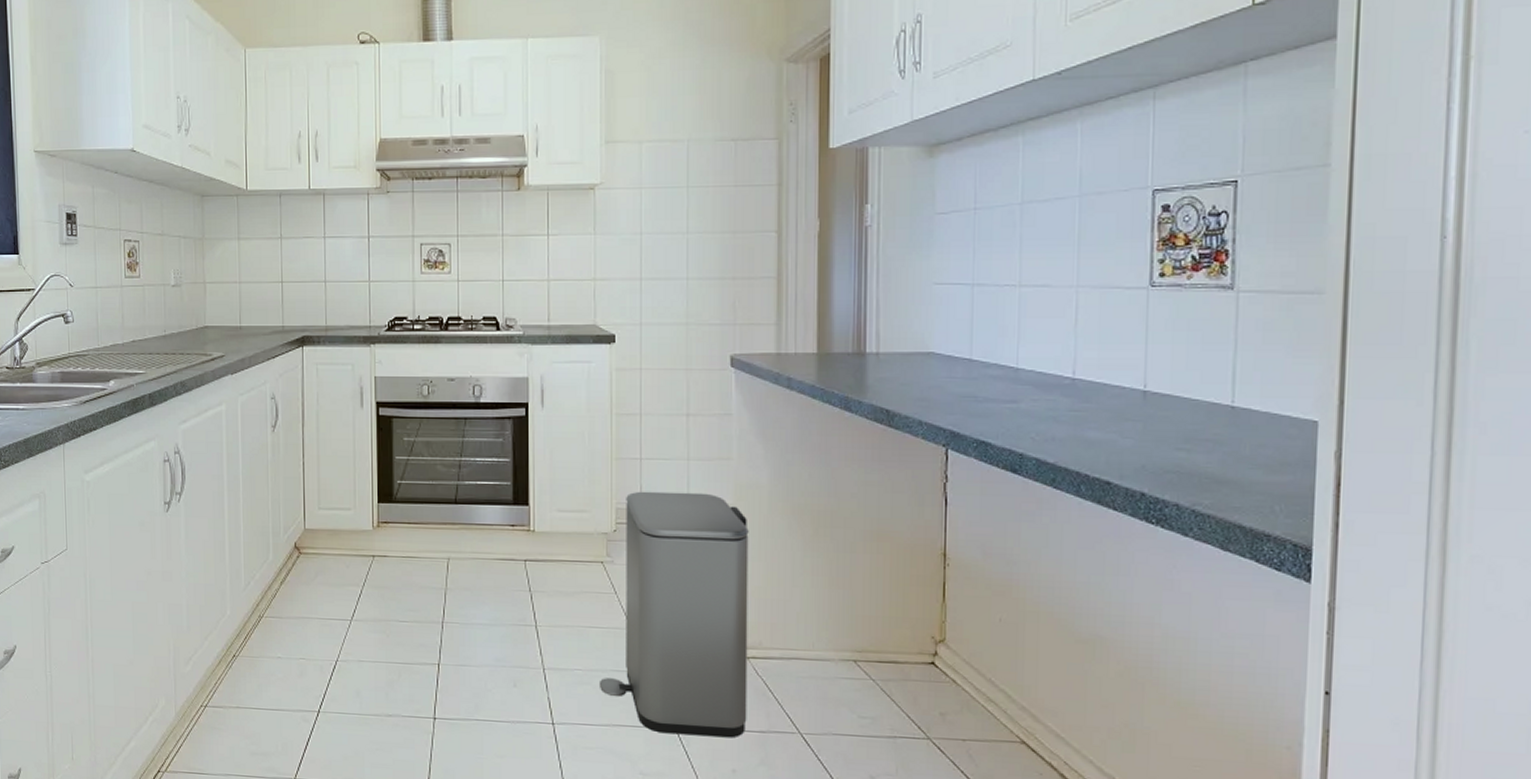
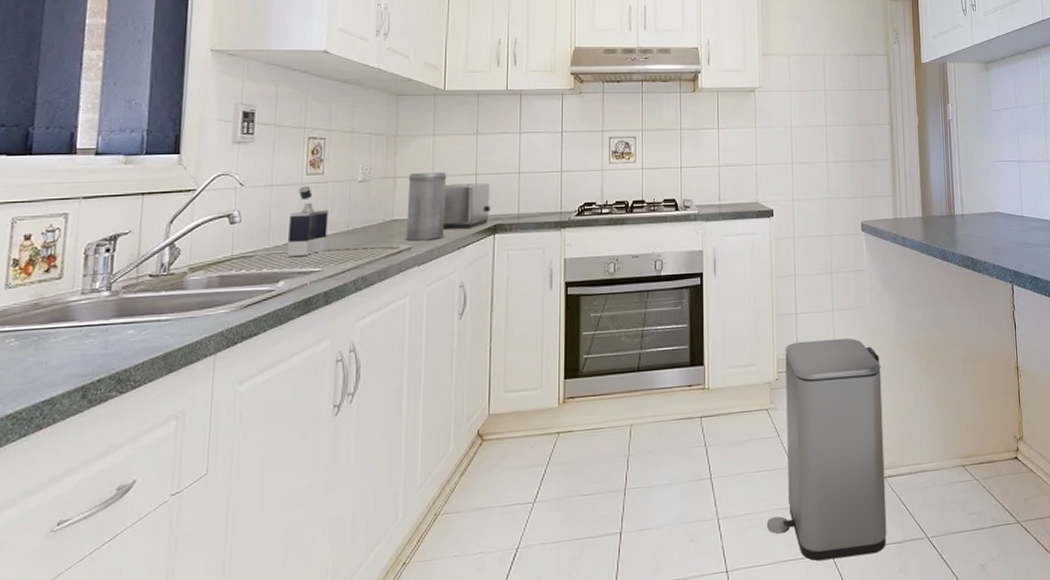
perfume bottle: none [113,288,148,357] -> present [287,185,328,256]
canister: none [217,279,254,350] -> present [406,172,447,242]
toaster: none [251,291,299,340] -> present [443,183,491,231]

